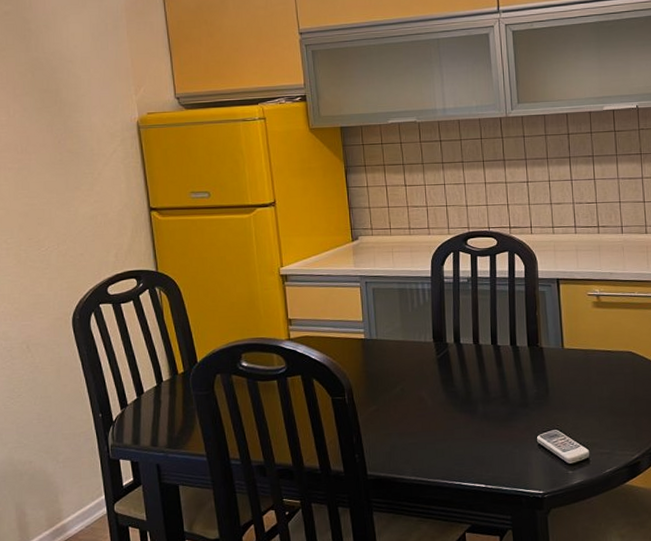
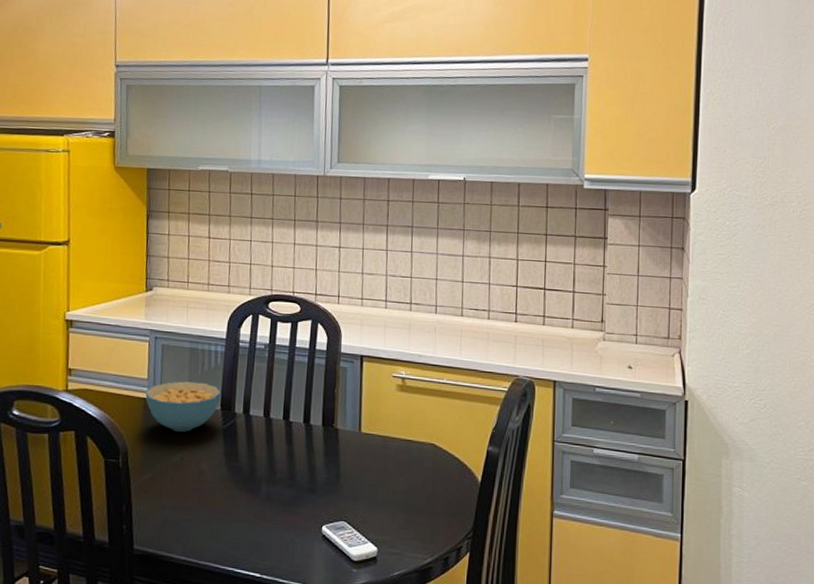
cereal bowl: none [361,318,432,366] -> present [145,381,220,432]

